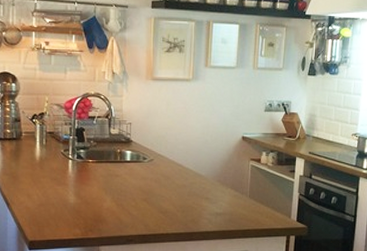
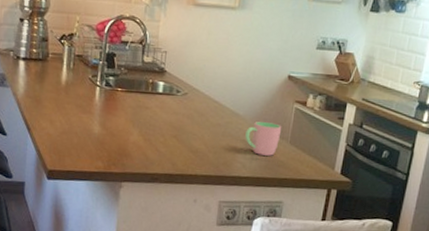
cup: none [209,179,241,210] -> present [245,121,282,156]

